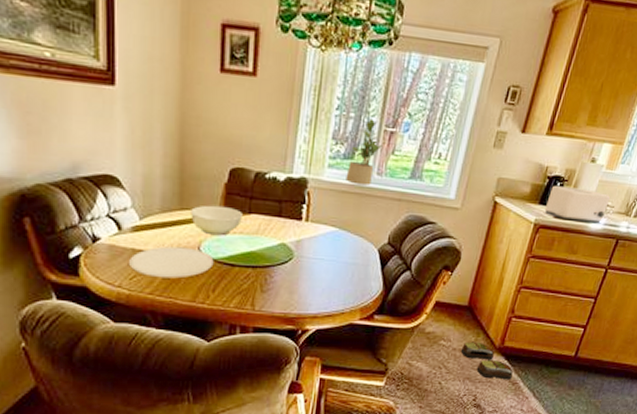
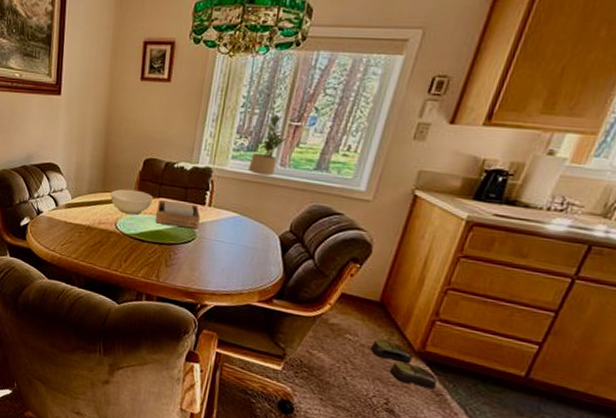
plate: present [129,246,214,279] -> none [62,221,127,249]
napkin holder: none [247,217,297,248] -> present [156,200,200,229]
toaster: present [544,185,610,224] -> none [481,179,577,226]

